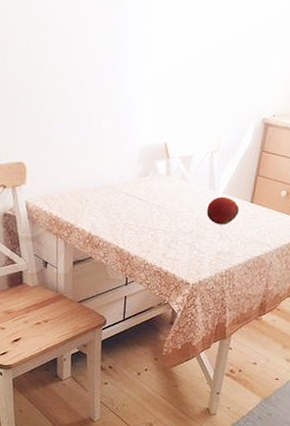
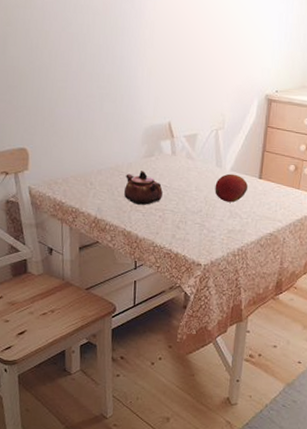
teapot: none [118,190,156,224] -> present [123,171,163,205]

